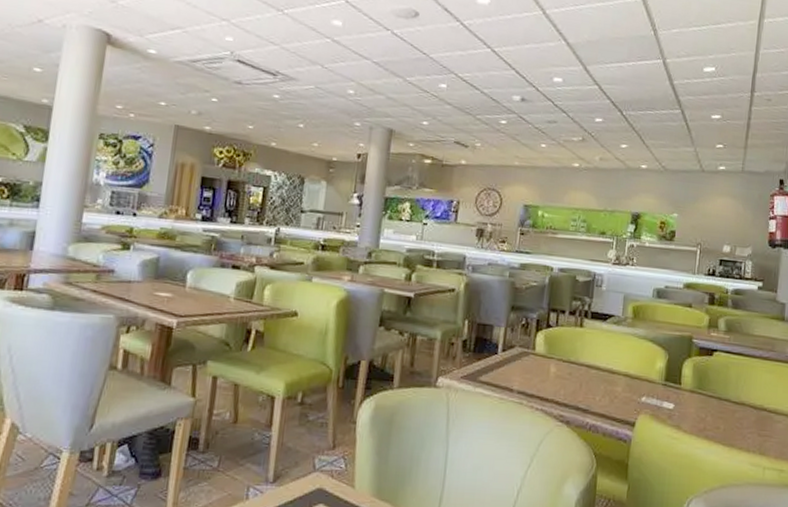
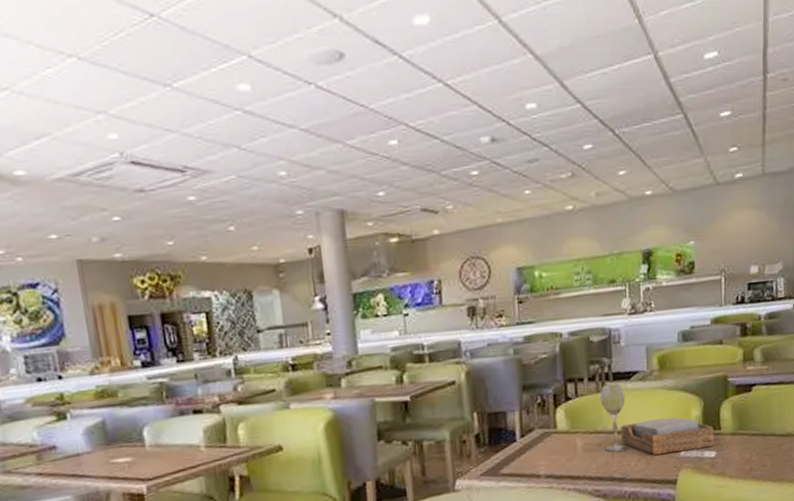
wineglass: none [575,321,600,385] -> present [600,383,628,452]
napkin holder: none [590,361,675,399] -> present [620,417,715,456]

